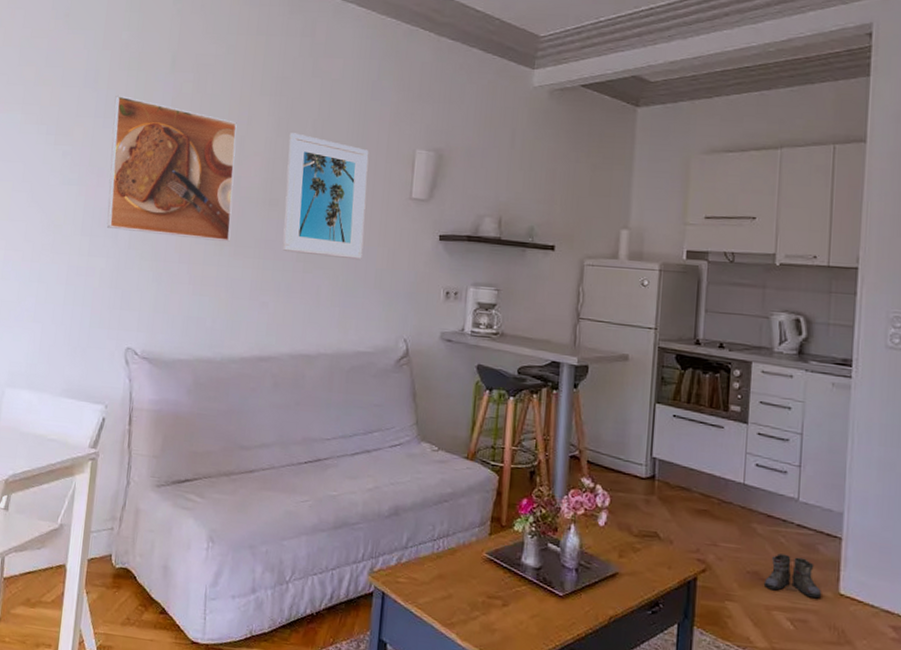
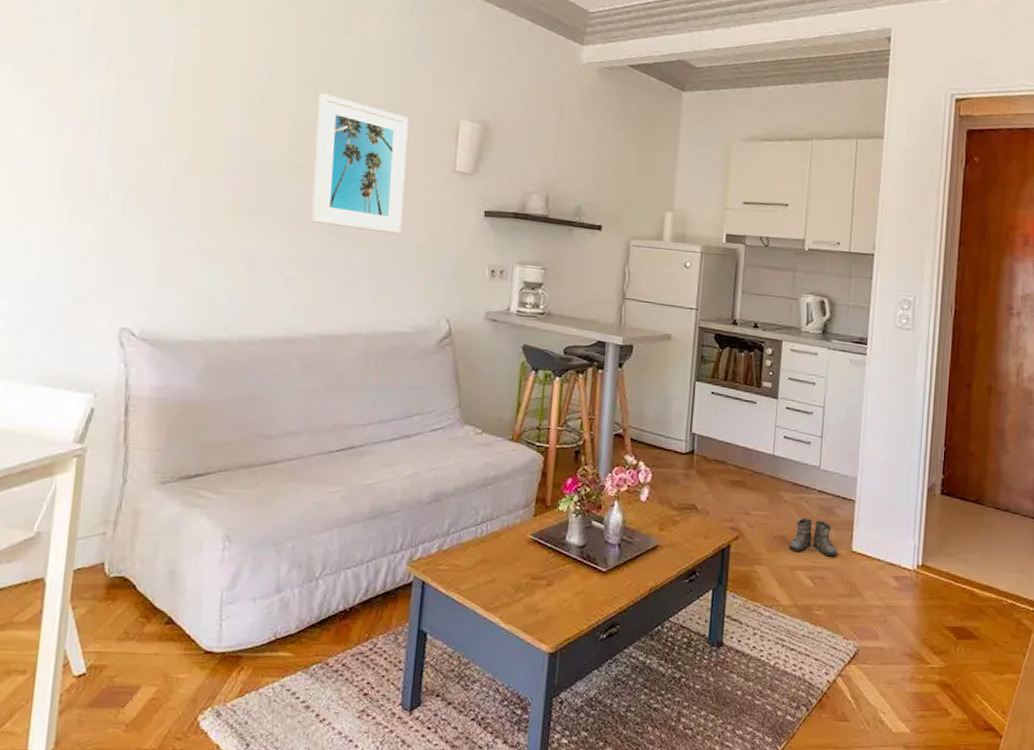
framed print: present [106,95,237,242] -> none [93,34,257,210]

